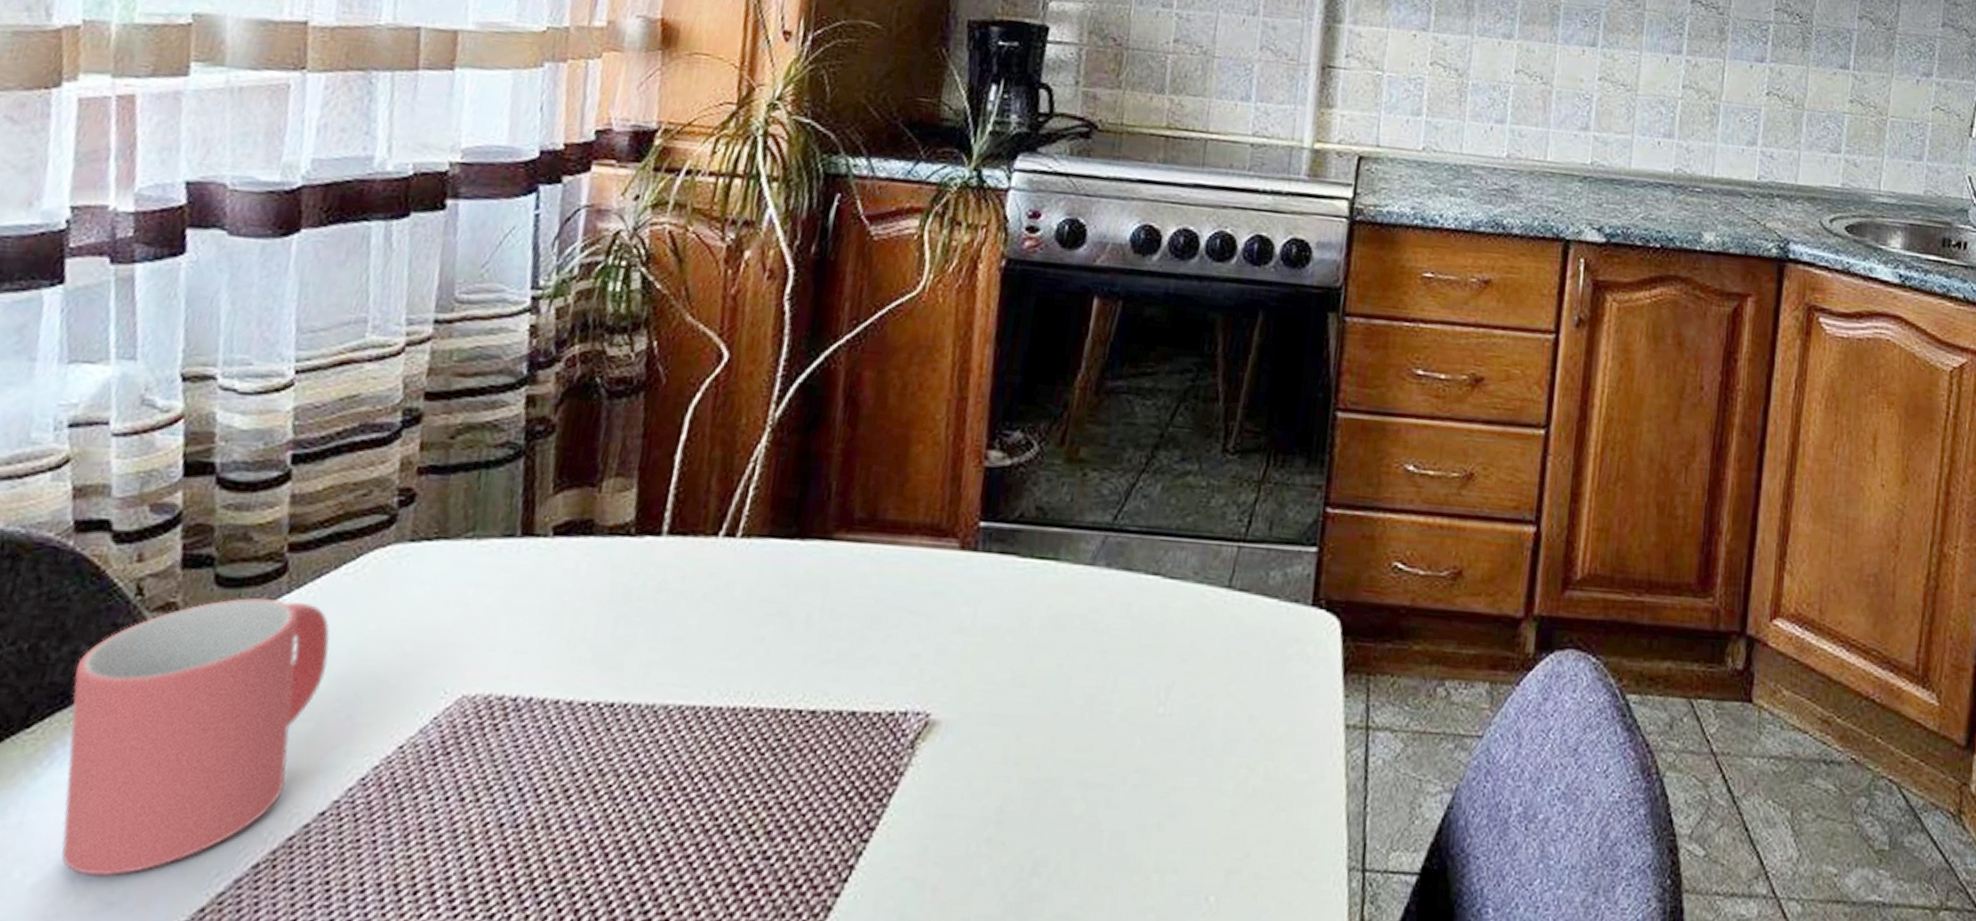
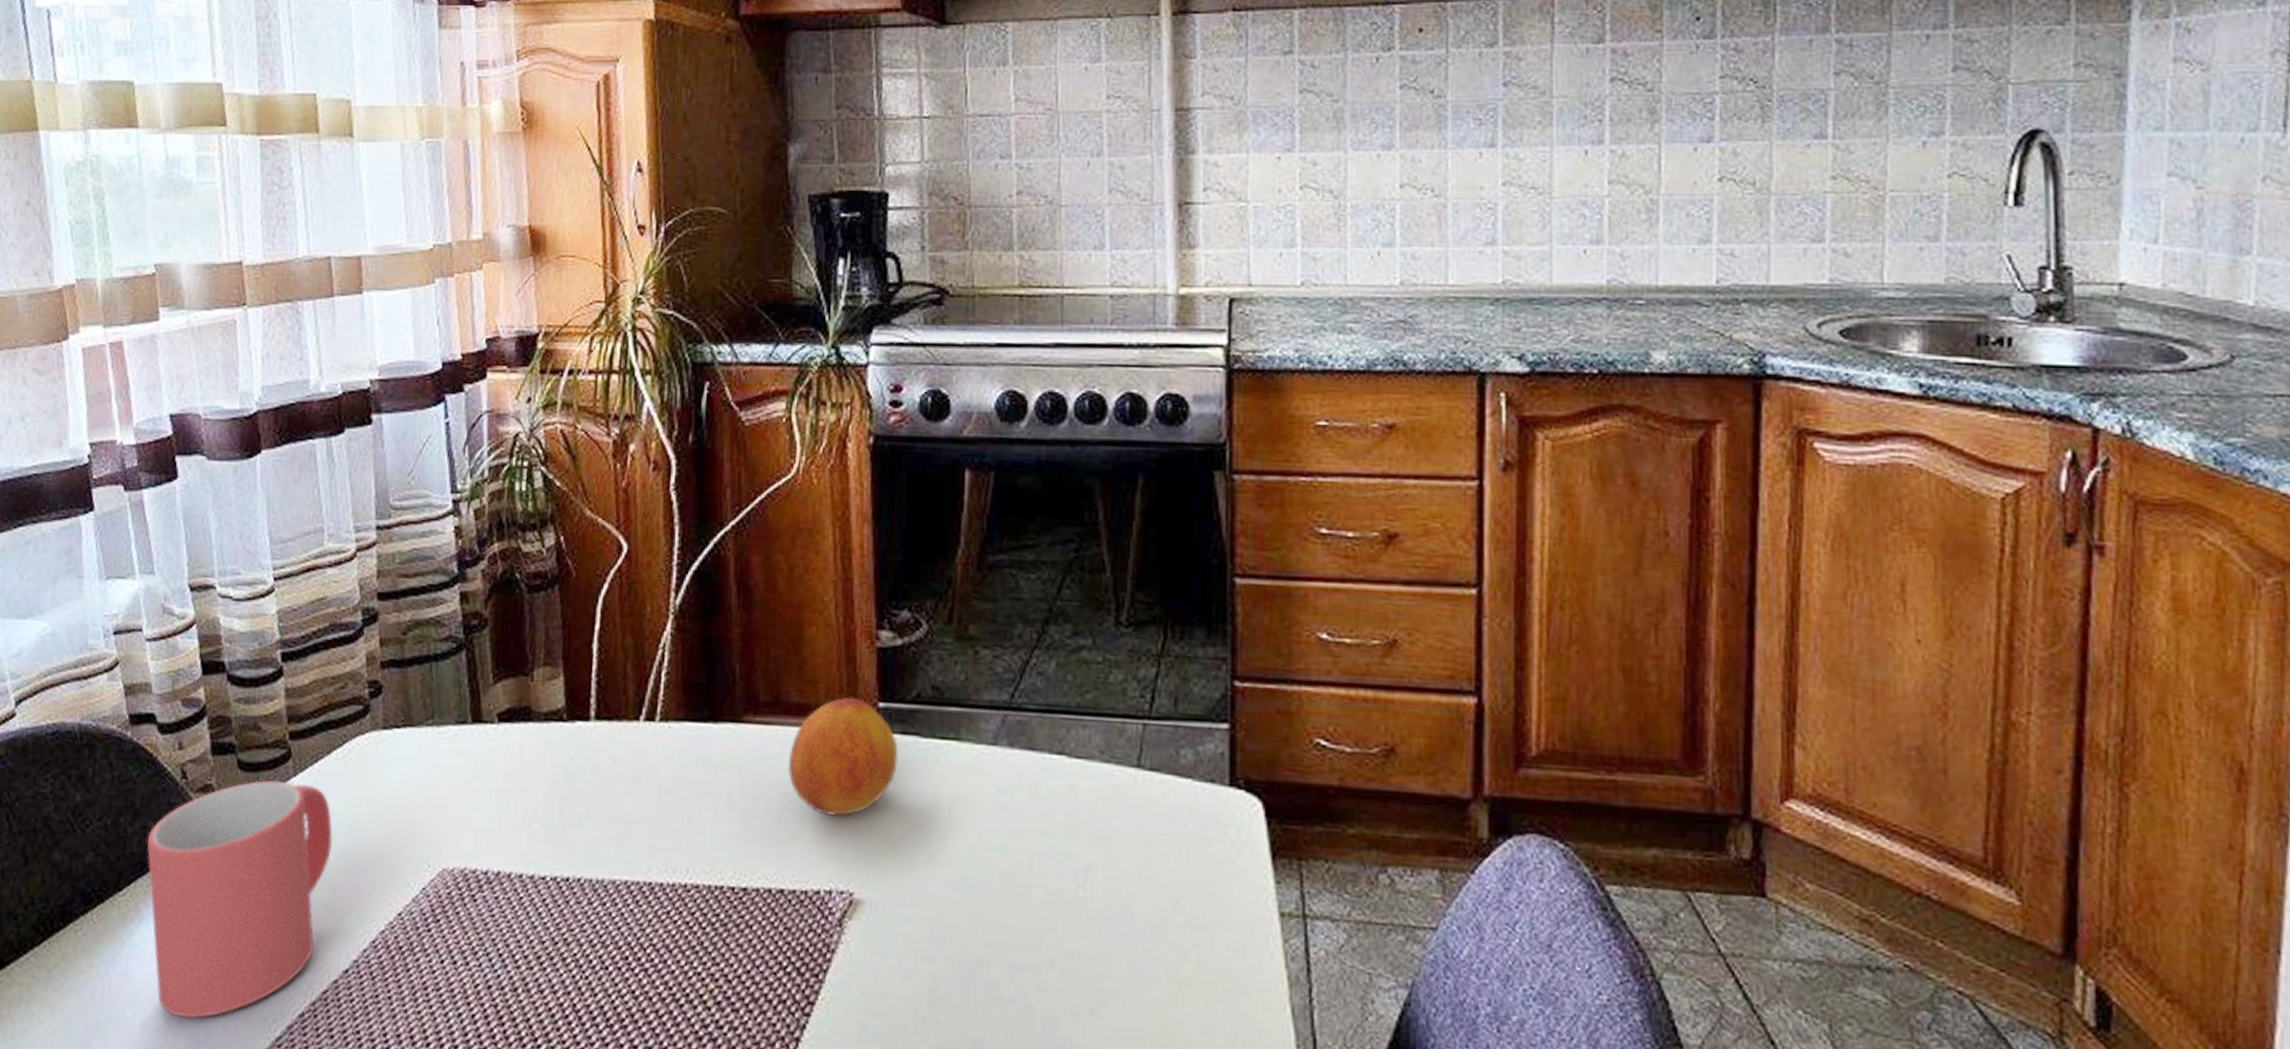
fruit: none [875,515,995,636] -> present [787,697,898,816]

